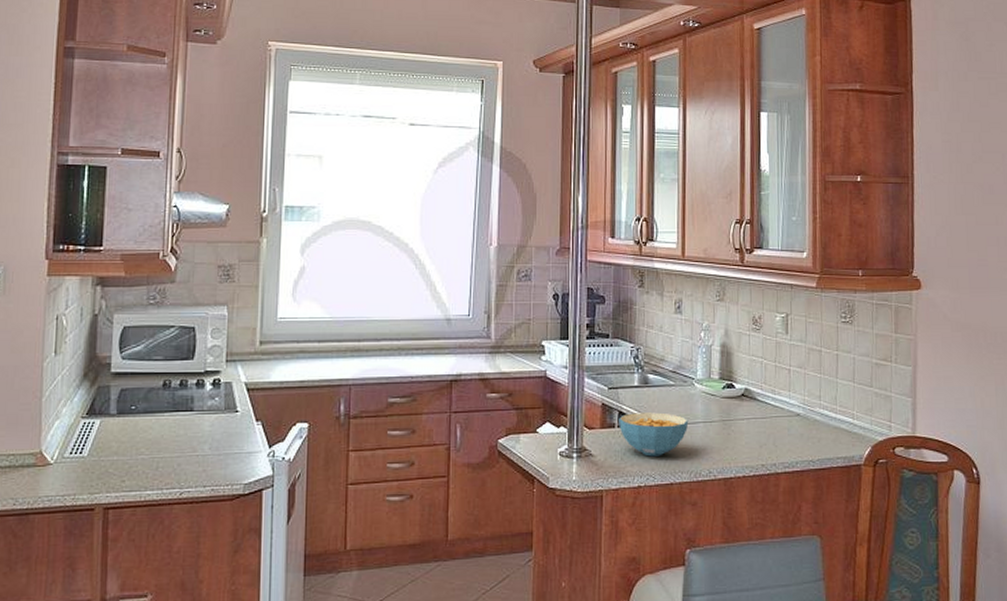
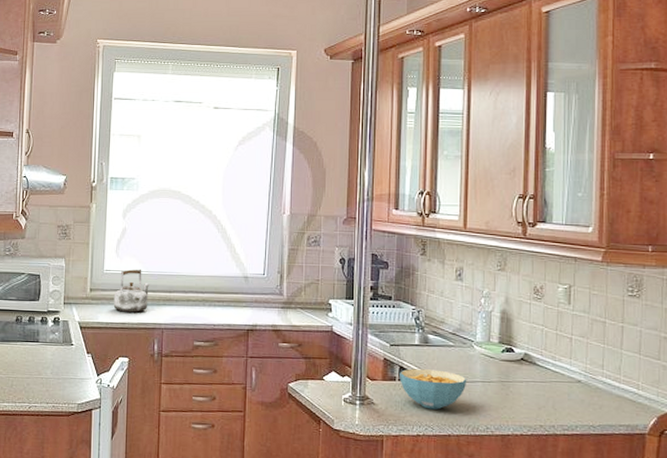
kettle: none [289,314,335,368] -> present [113,269,150,313]

